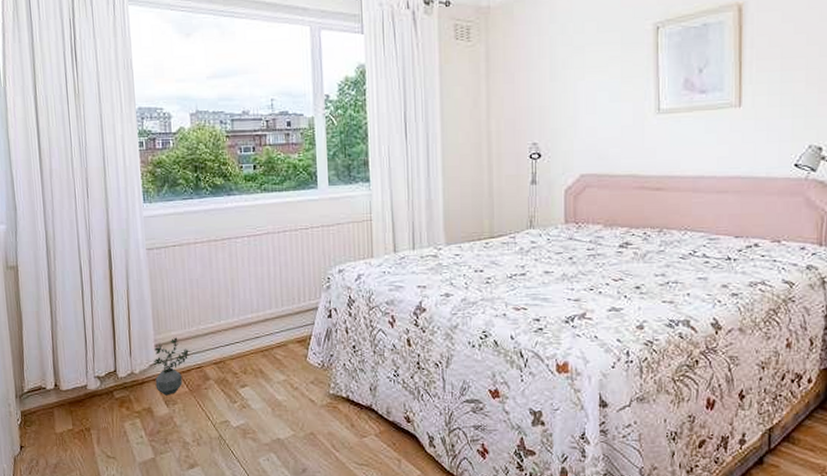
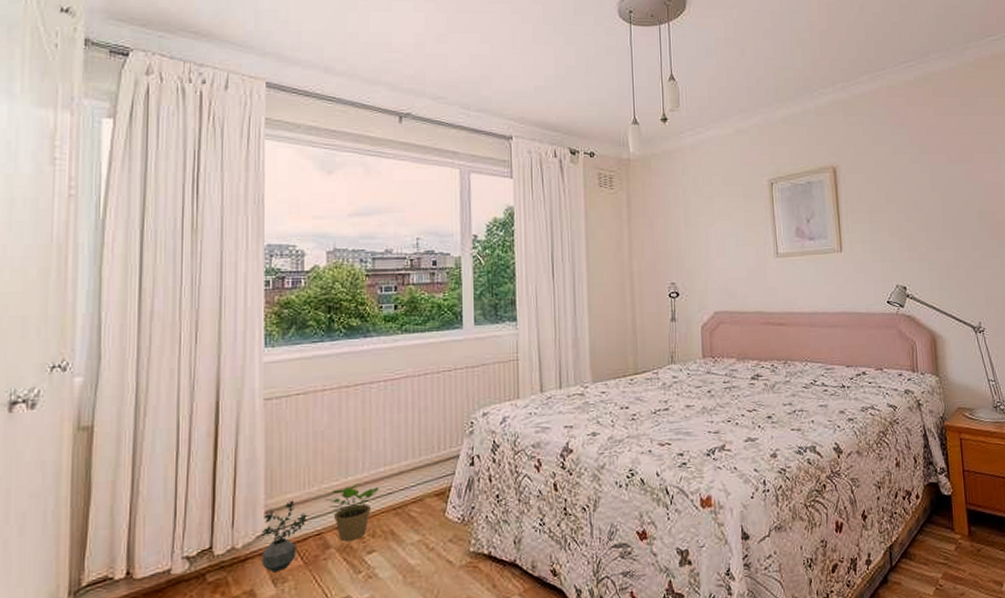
potted plant: none [203,327,248,375] -> present [325,483,379,541]

